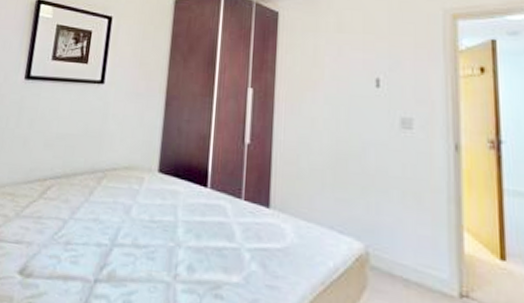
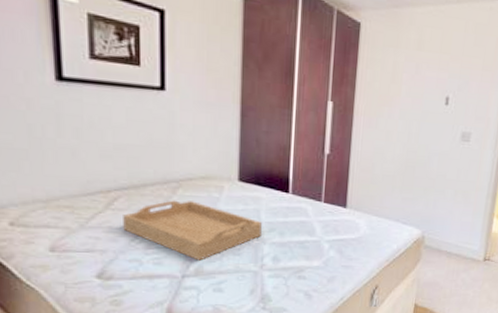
serving tray: none [49,191,178,263] -> present [122,200,262,261]

